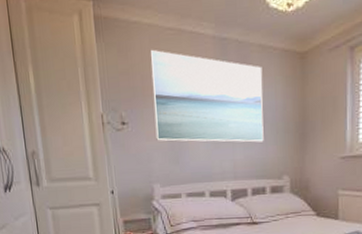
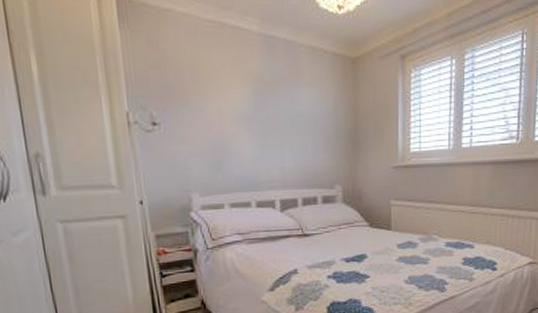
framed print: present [150,49,264,143] -> none [185,42,315,150]

